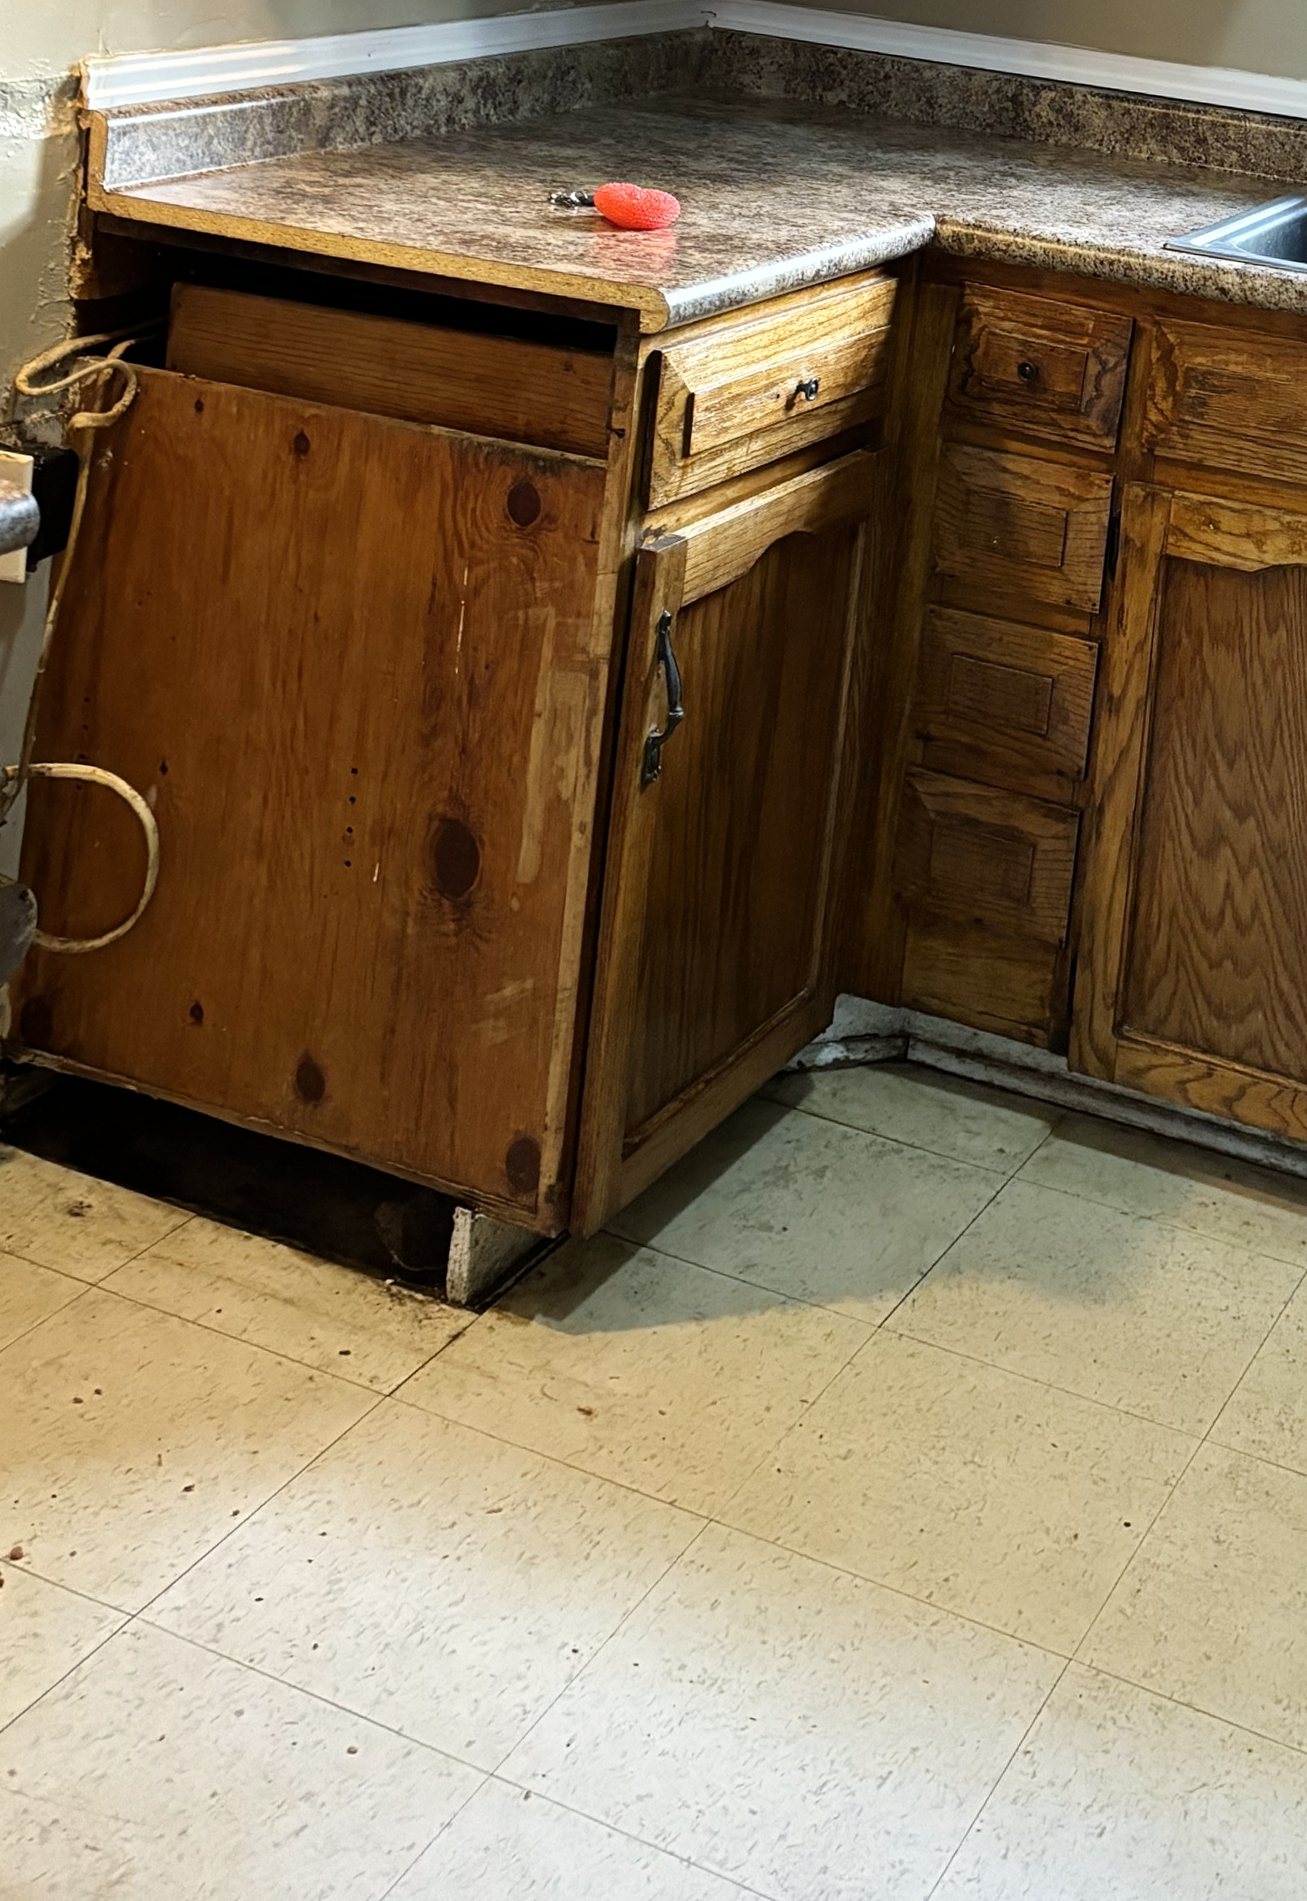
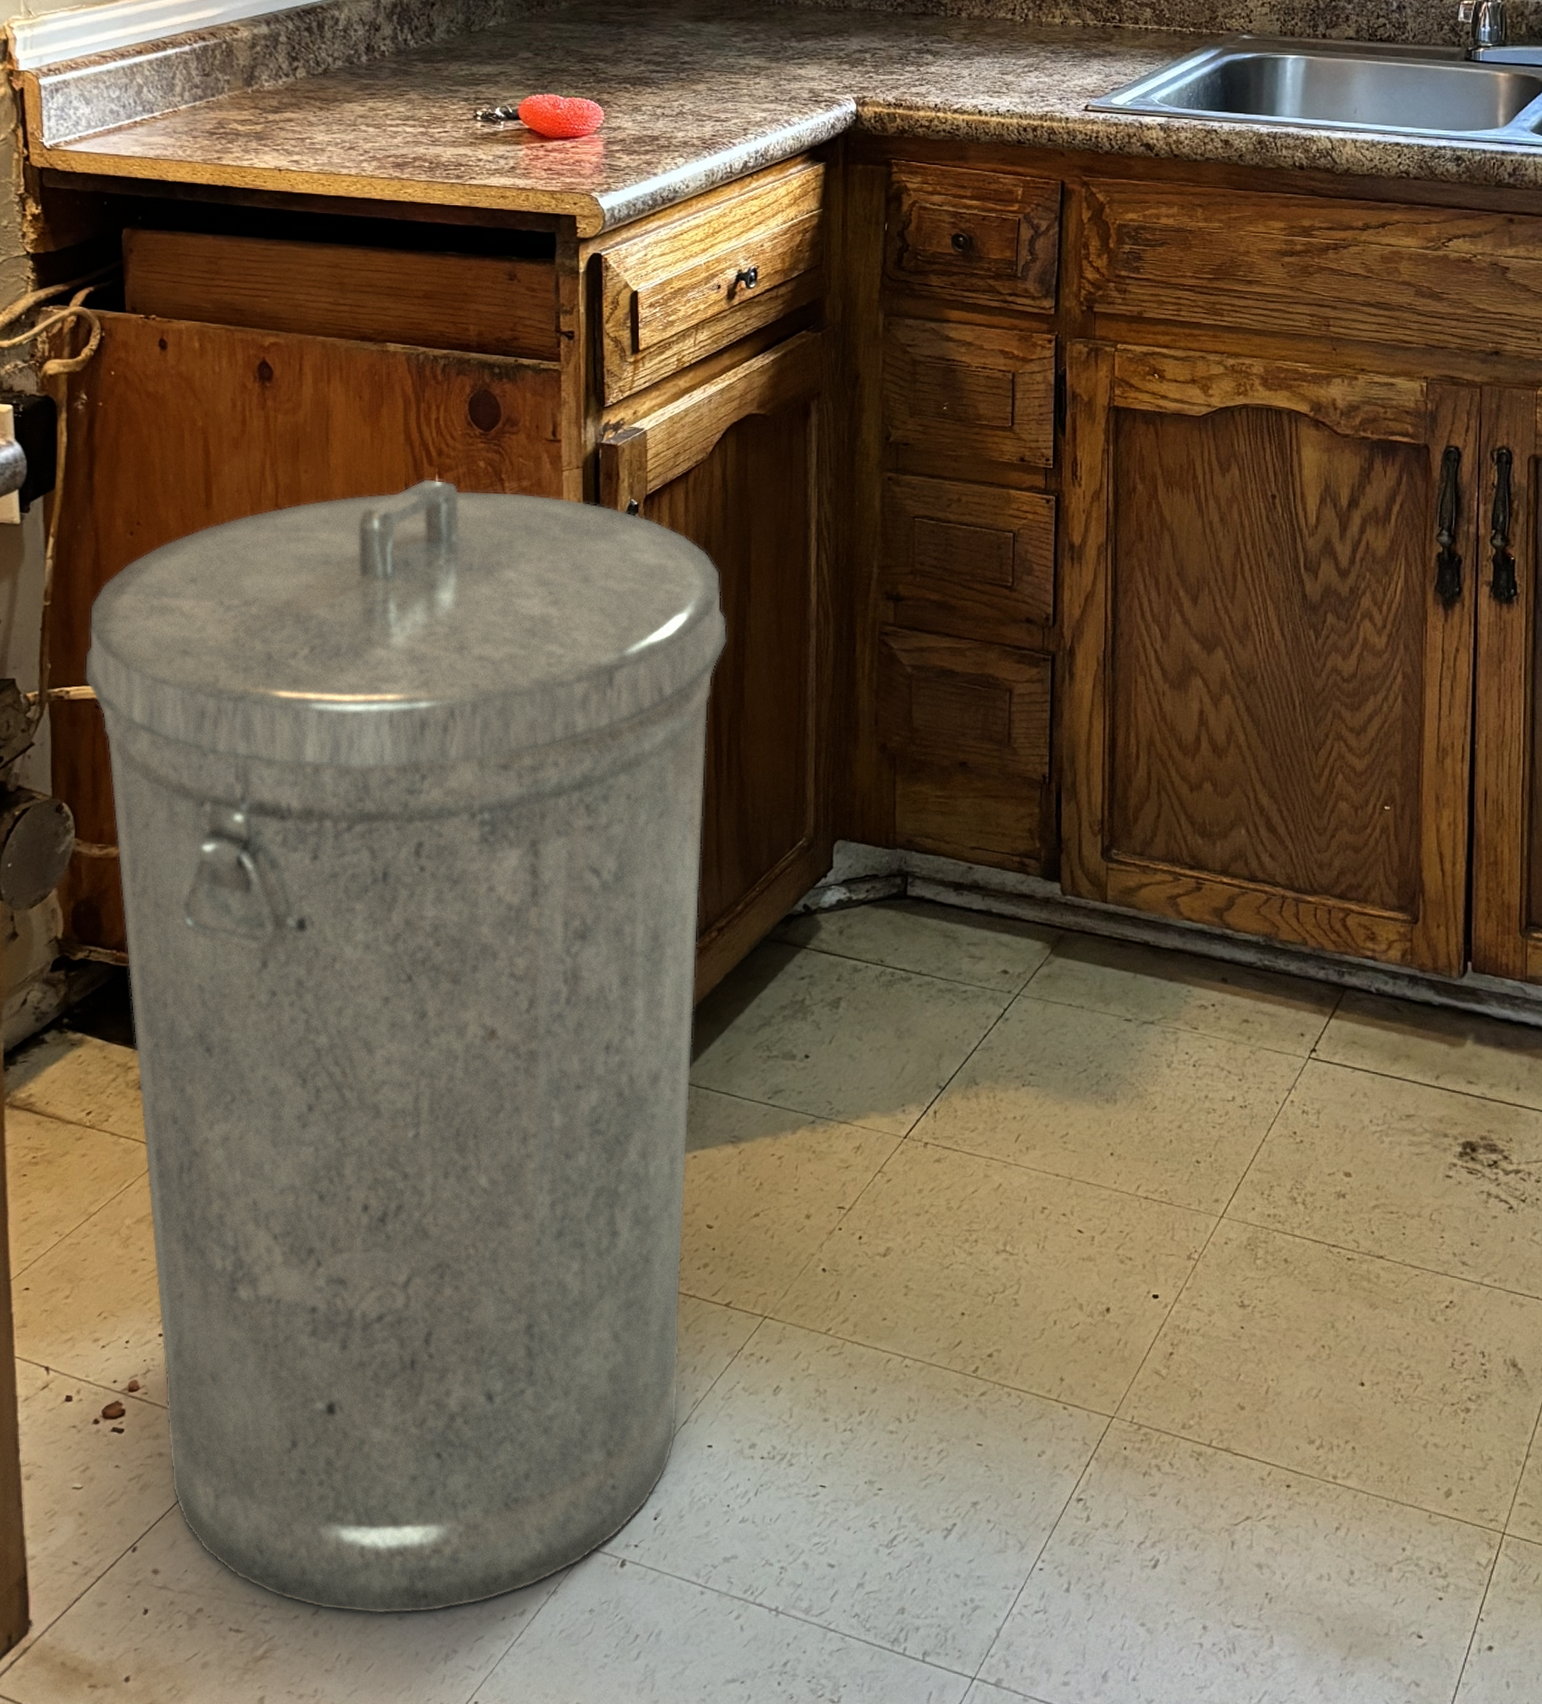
trash can: none [43,570,750,1840] -> present [84,478,728,1615]

